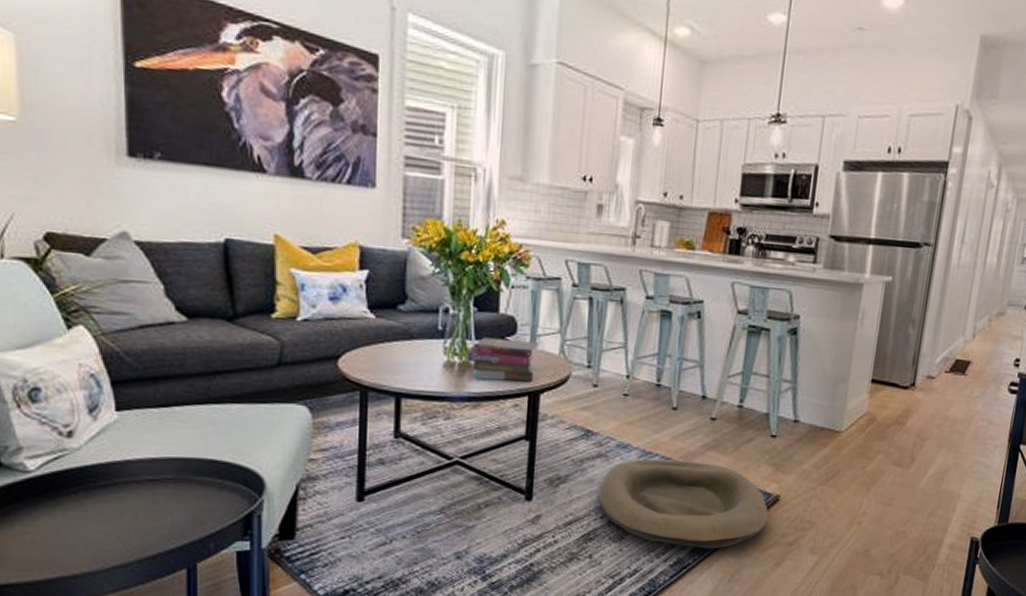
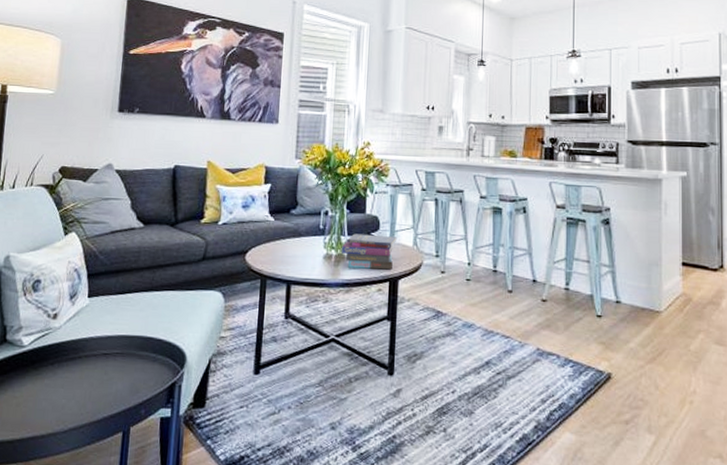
dog bed: present [598,459,769,549] -> none [449,337,603,426]

